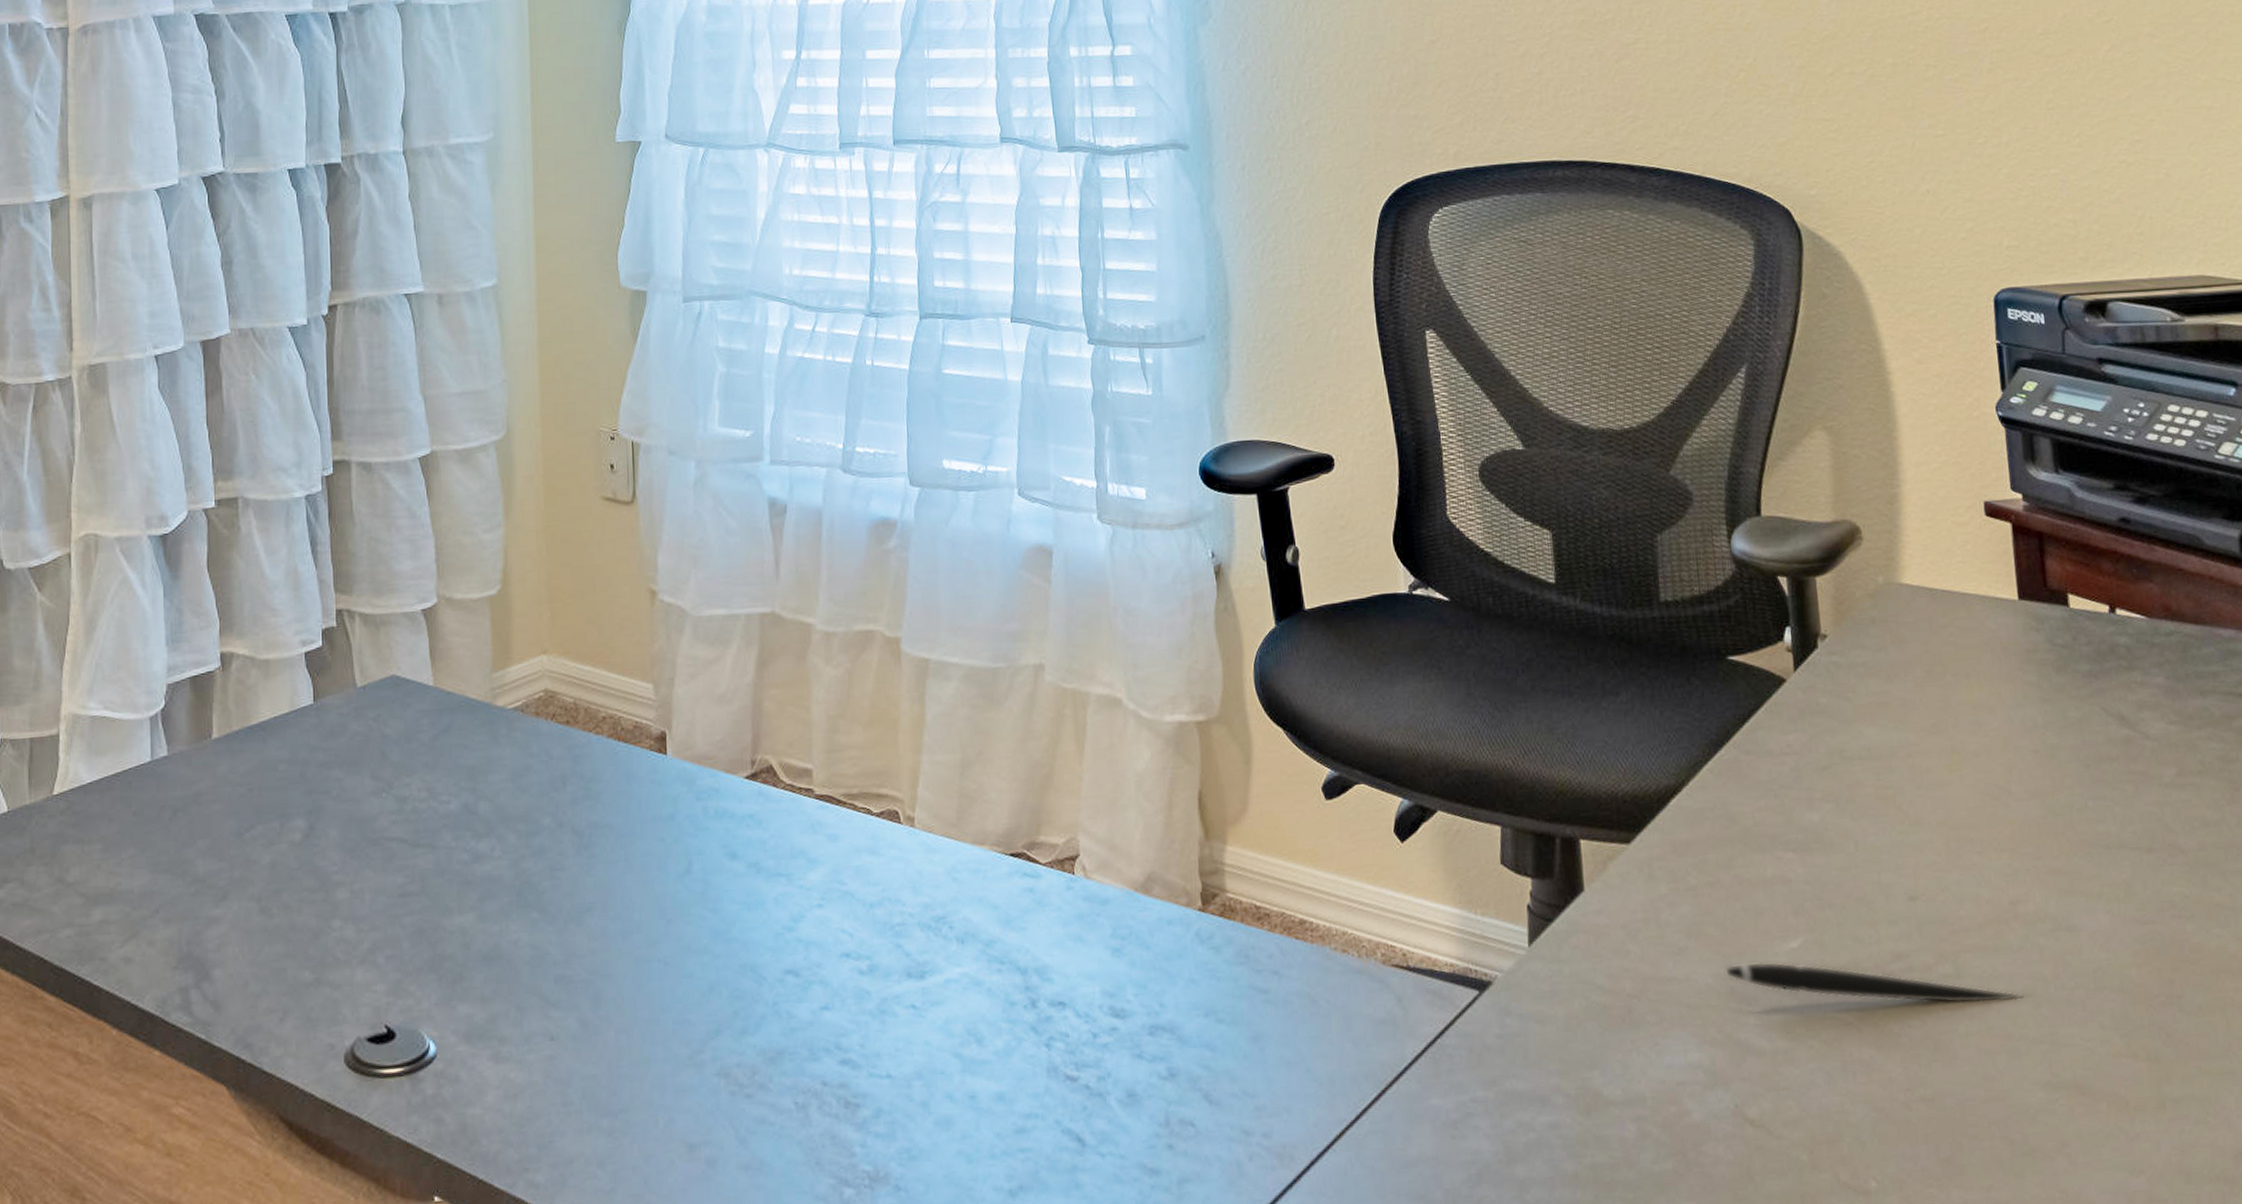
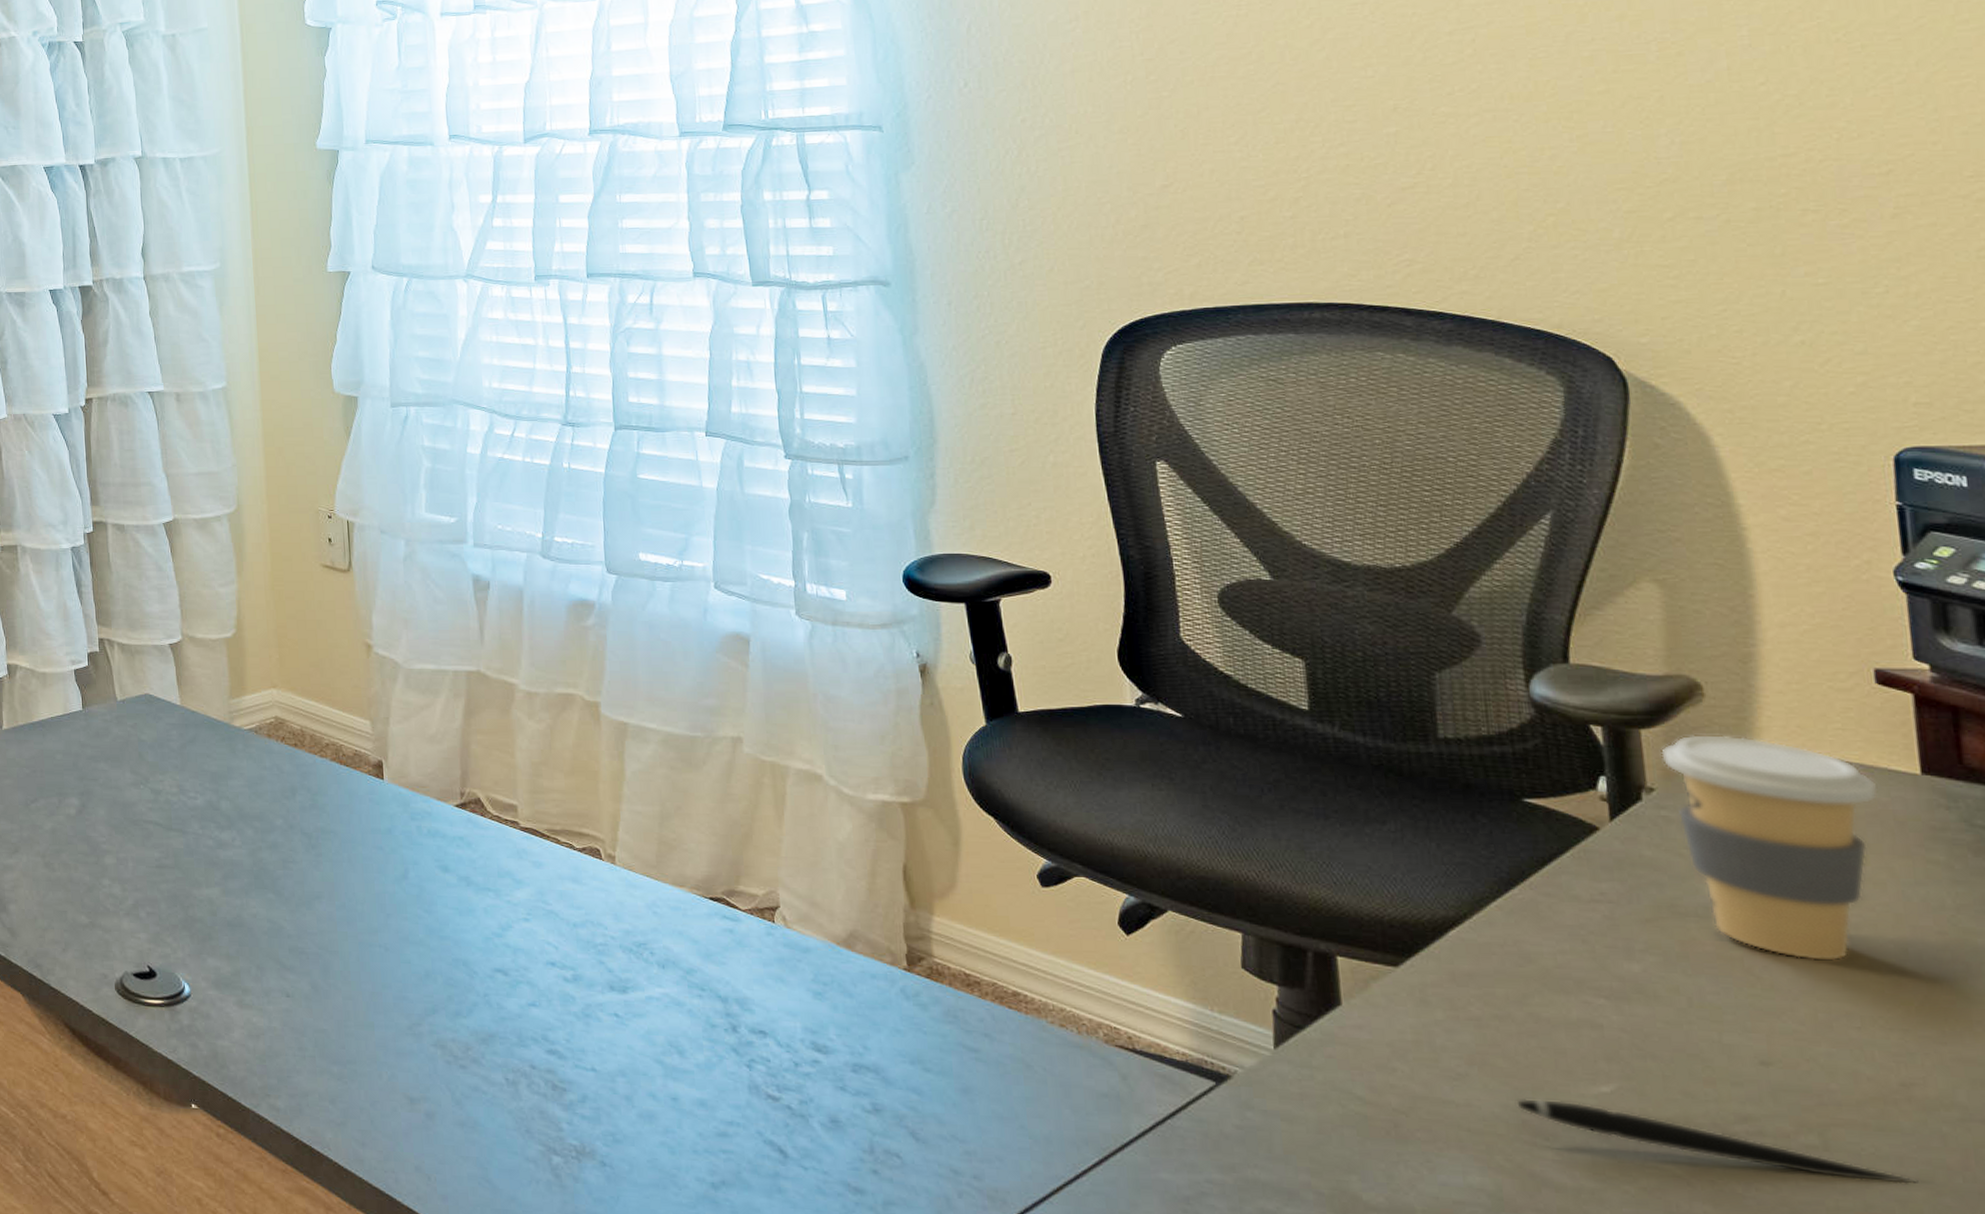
coffee cup: none [1831,576,1989,791] -> present [1661,733,1878,961]

